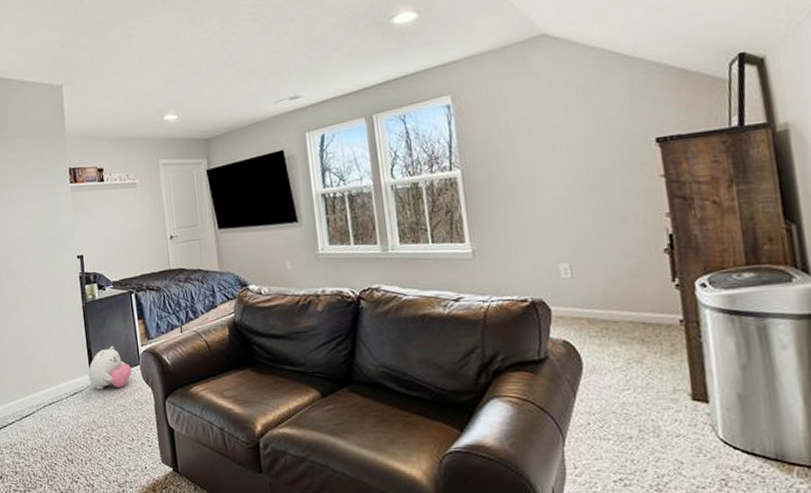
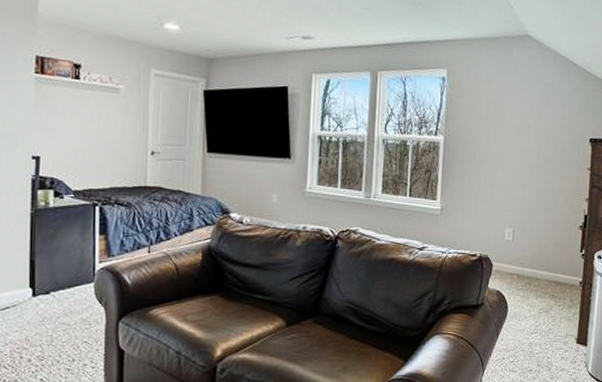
plush toy: present [87,345,132,390] -> none [26,259,84,306]

